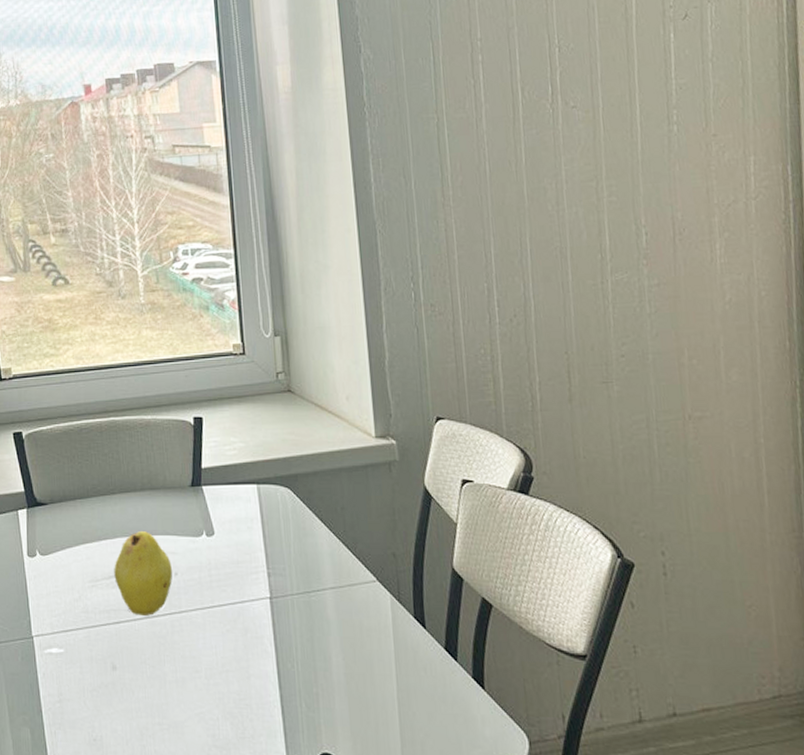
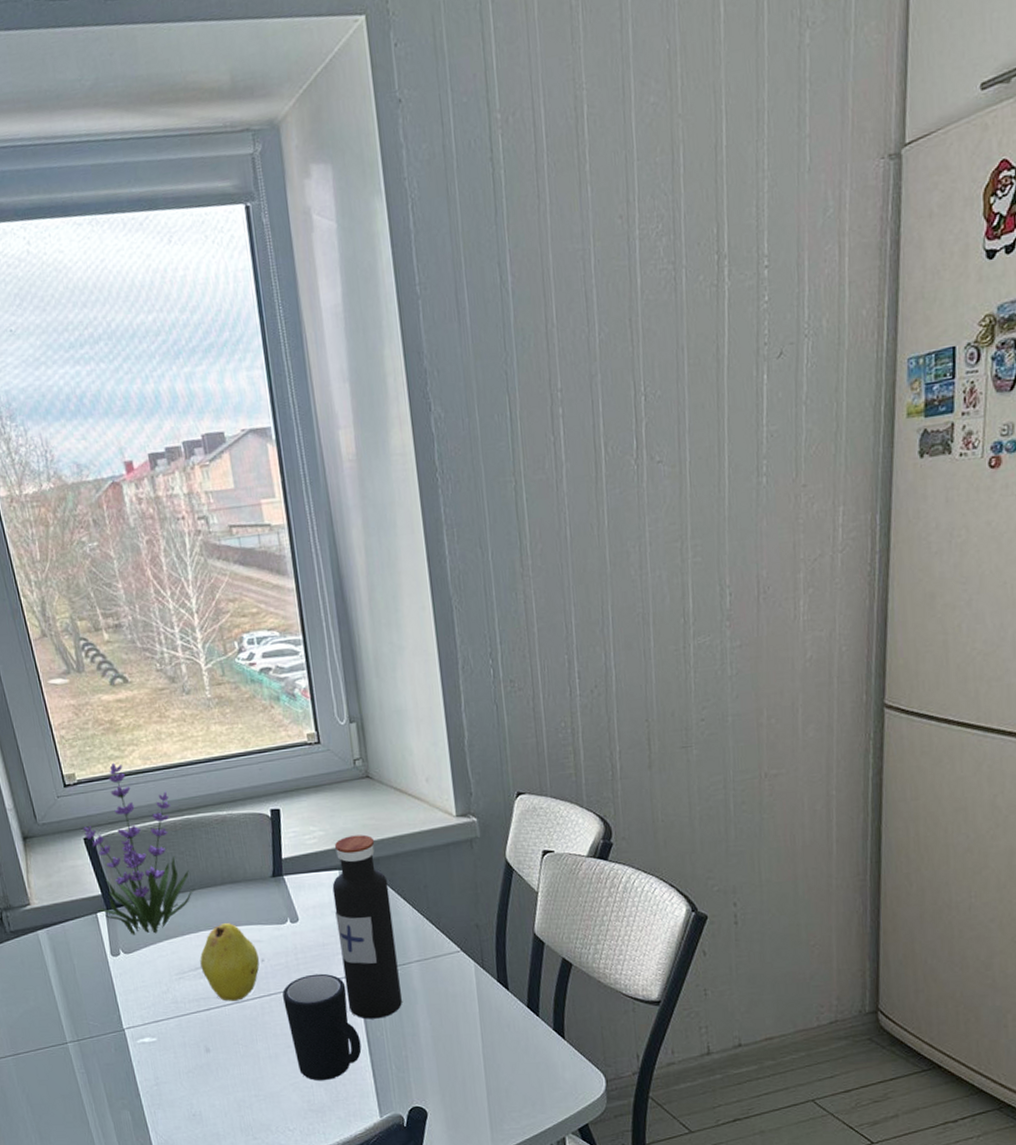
plant: none [13,360,114,538] -> present [82,762,194,936]
mug: none [194,593,271,714] -> present [282,973,362,1081]
water bottle: none [249,449,315,648] -> present [332,834,402,1019]

